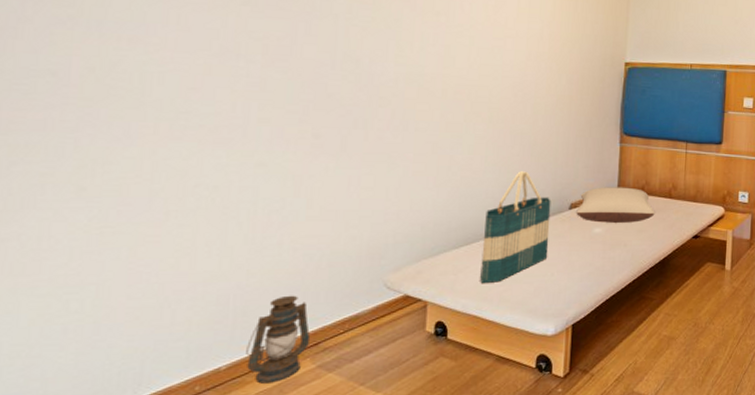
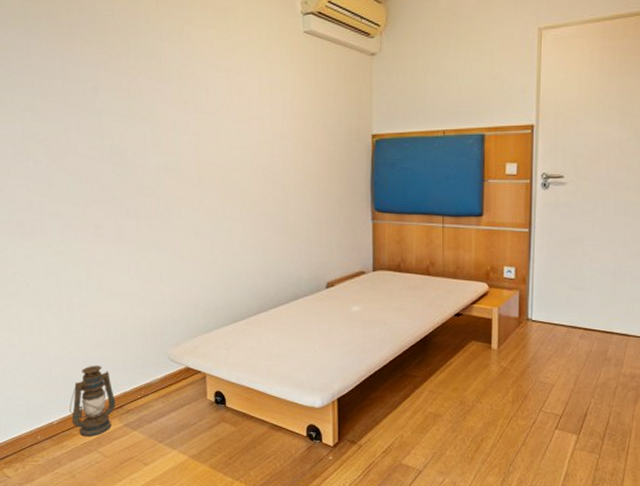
tote bag: present [480,171,551,284] -> none [248,252,309,359]
pillow: present [576,187,655,224] -> none [333,265,413,302]

